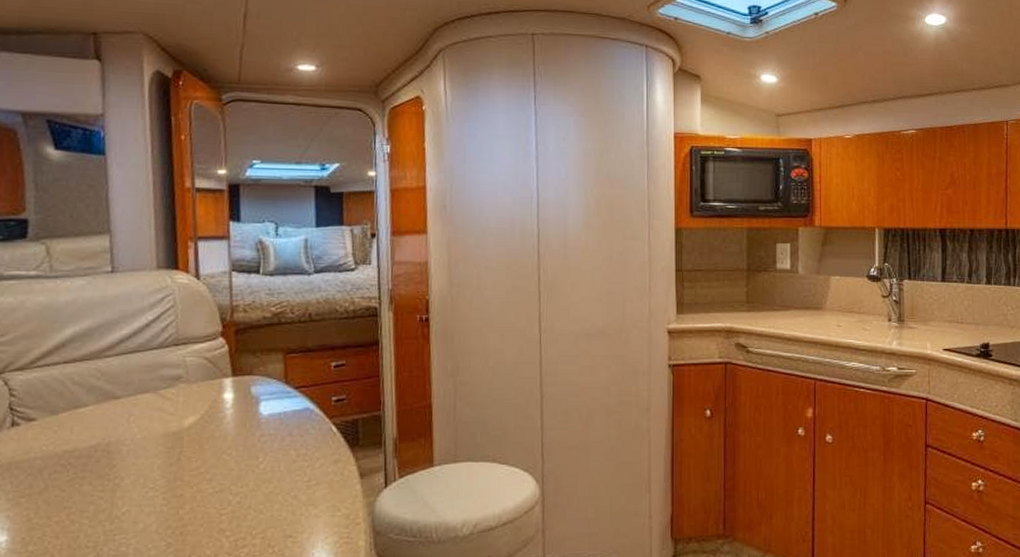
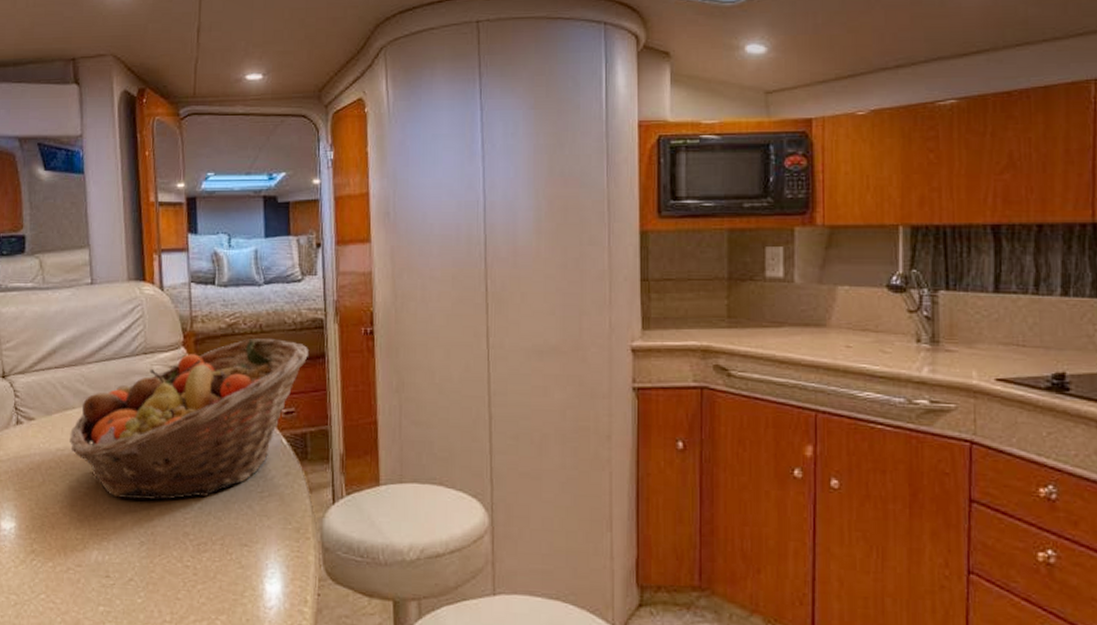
fruit basket: none [81,328,361,500] -> present [70,339,308,500]

